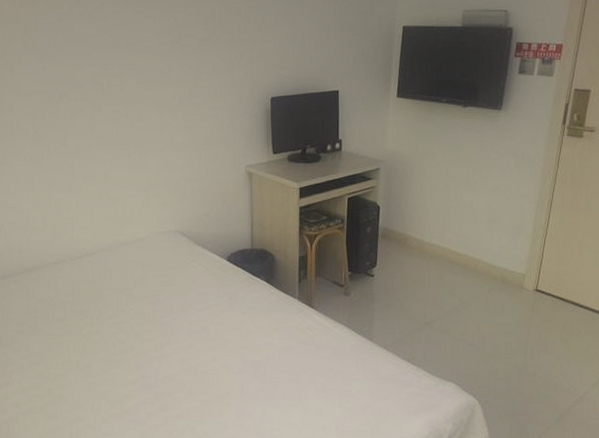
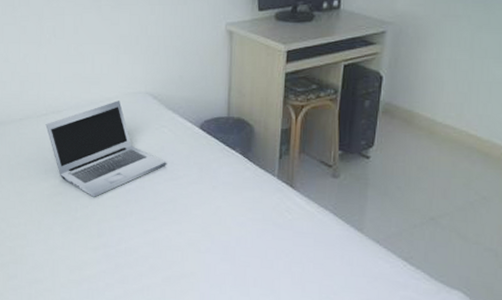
laptop: none [80,240,199,332] -> present [45,100,166,197]

